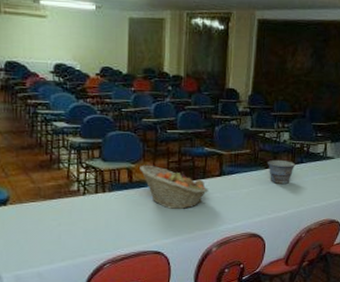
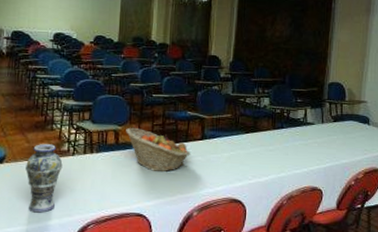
vase: none [32,184,73,255] -> present [26,144,63,213]
bowl: present [267,159,296,185] -> none [247,124,276,150]

